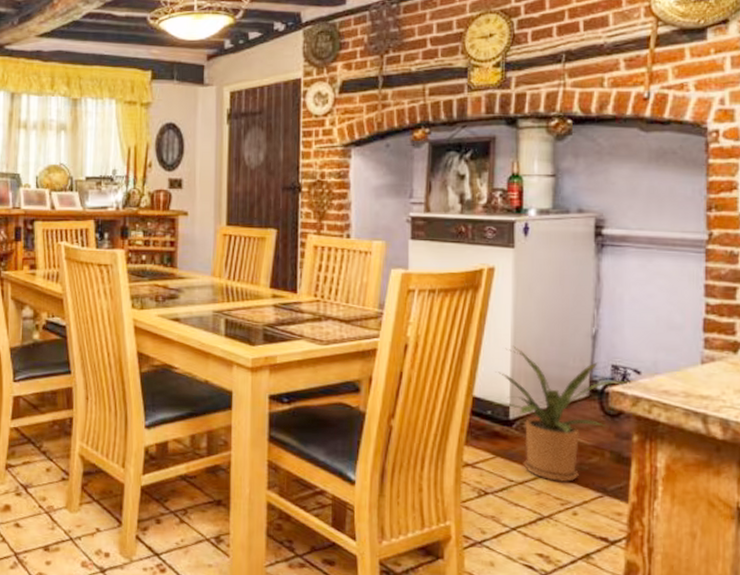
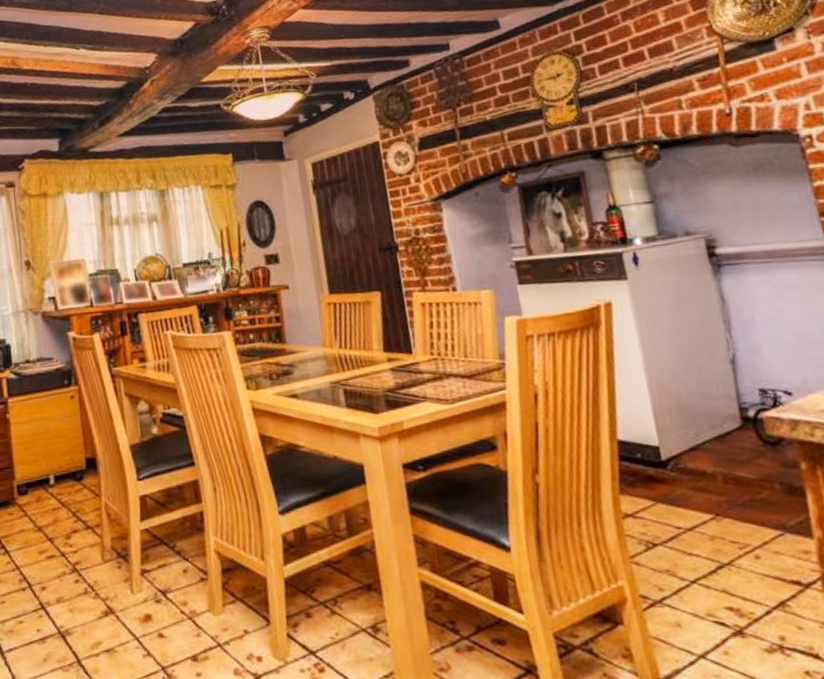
house plant: present [492,345,629,483] -> none [636,381,782,524]

